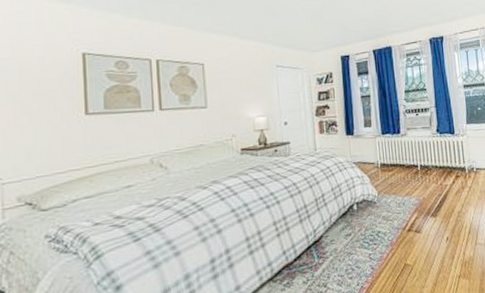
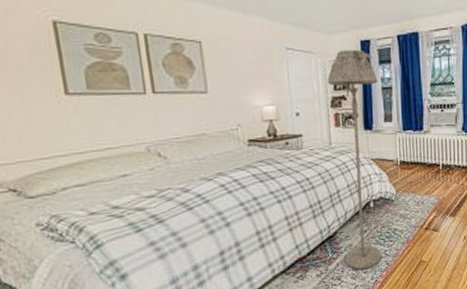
floor lamp: none [312,63,366,275] -> present [327,49,381,270]

